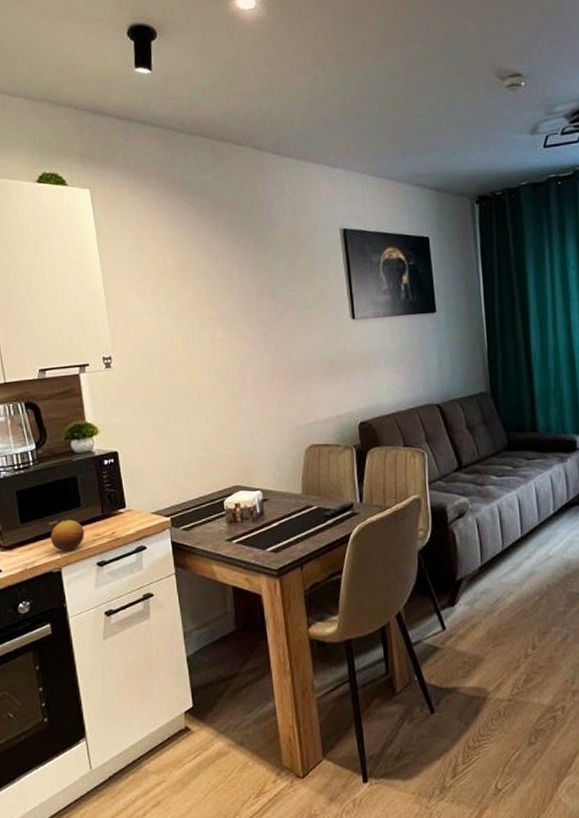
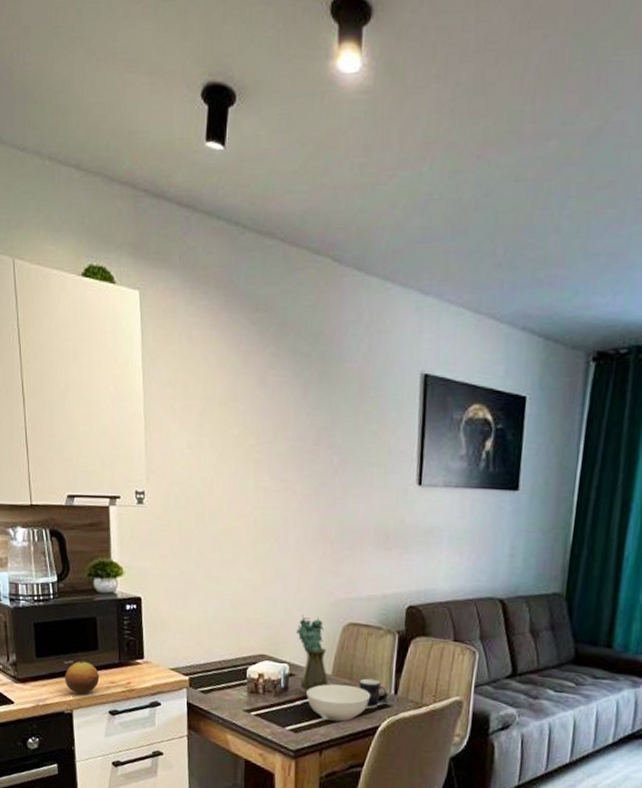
vase: none [264,444,300,519] -> present [295,614,329,698]
bowl: none [281,500,340,536] -> present [306,684,371,722]
mug: none [327,491,354,519] -> present [359,678,387,709]

